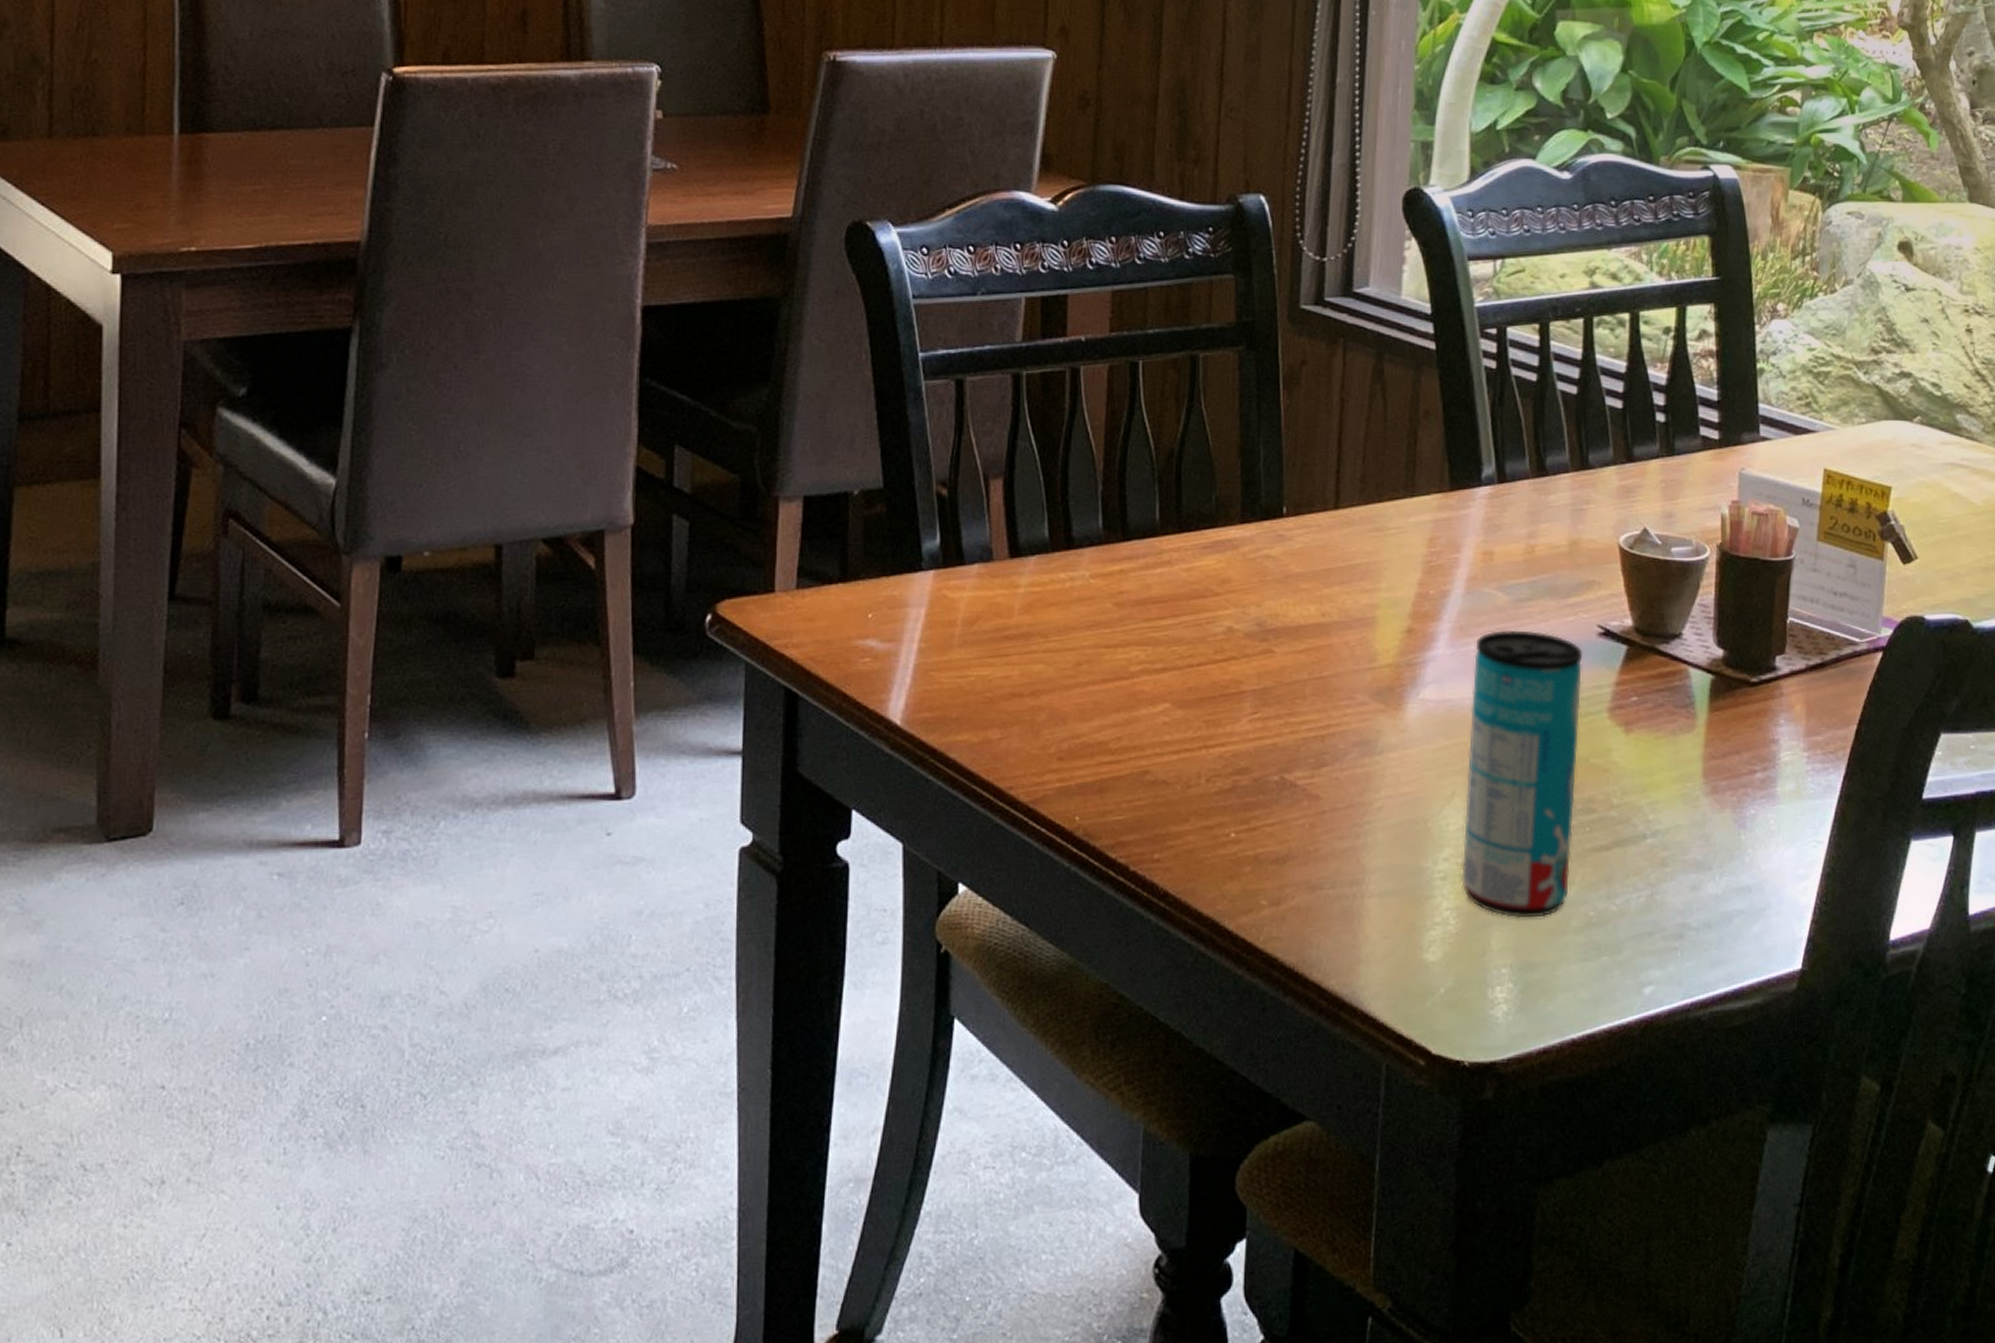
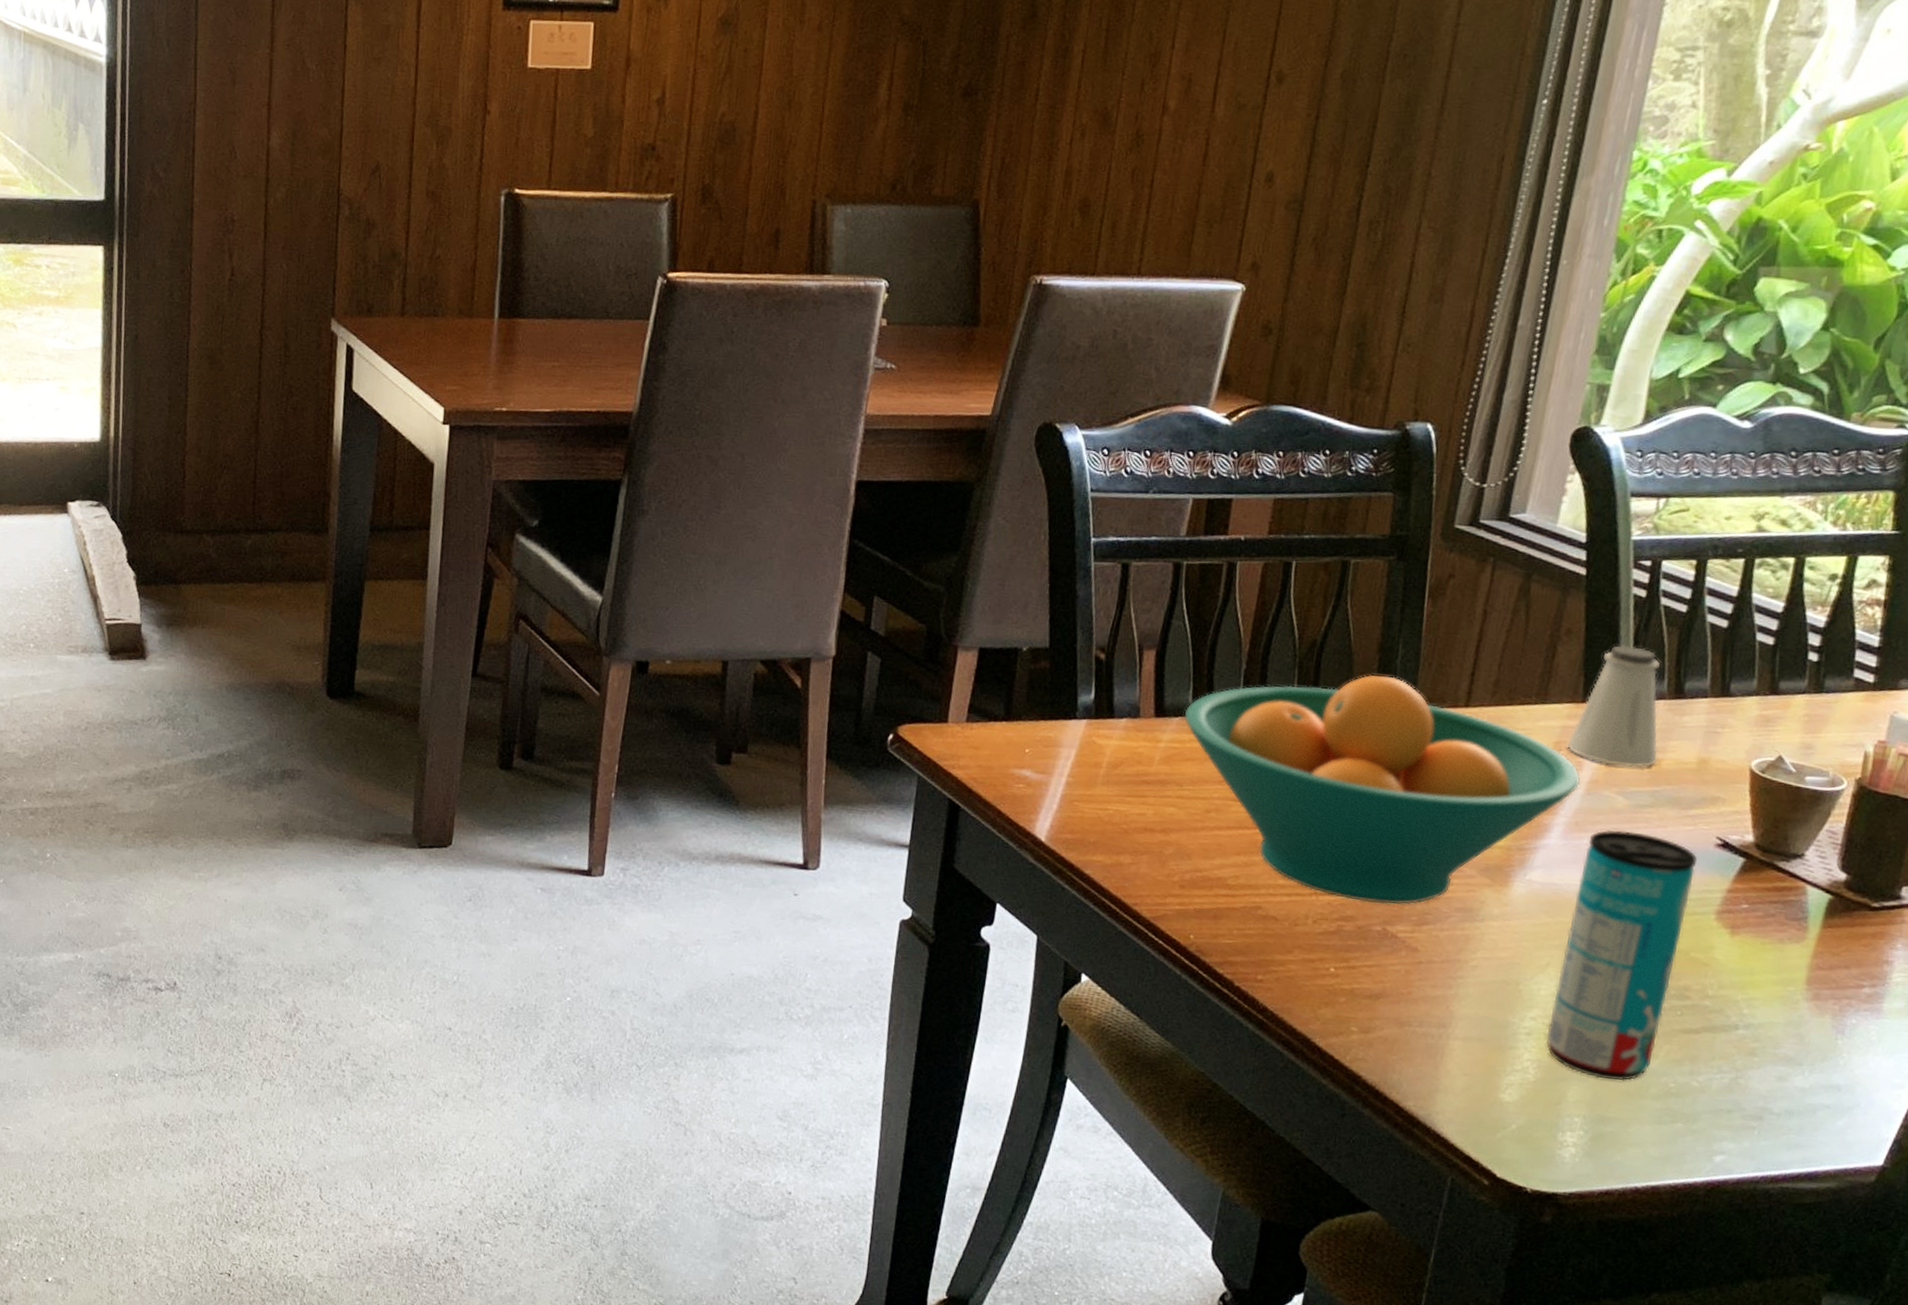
fruit bowl: none [1041,482,1460,749] -> present [1183,674,1581,905]
saltshaker: none [1440,422,1531,558] -> present [1566,644,1660,768]

